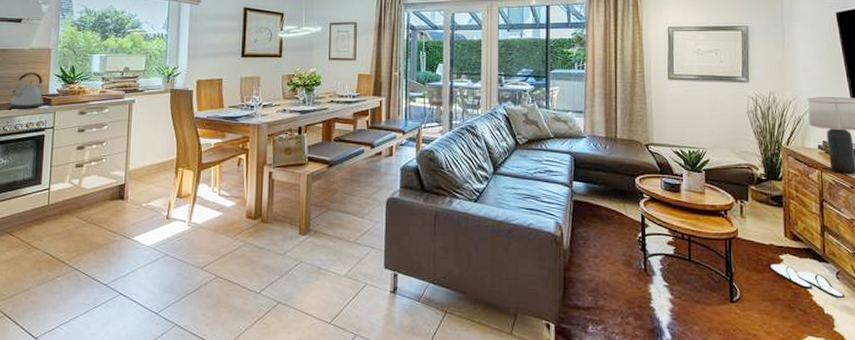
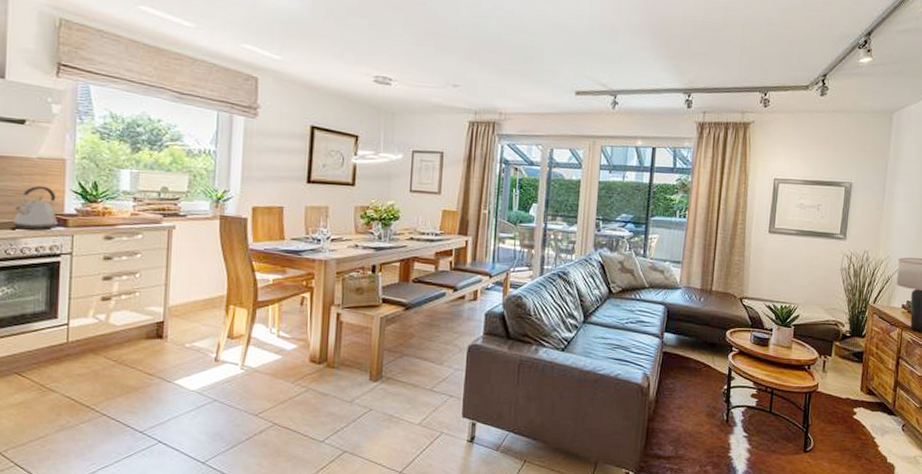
slippers: present [769,264,845,299] -> none [843,417,908,449]

